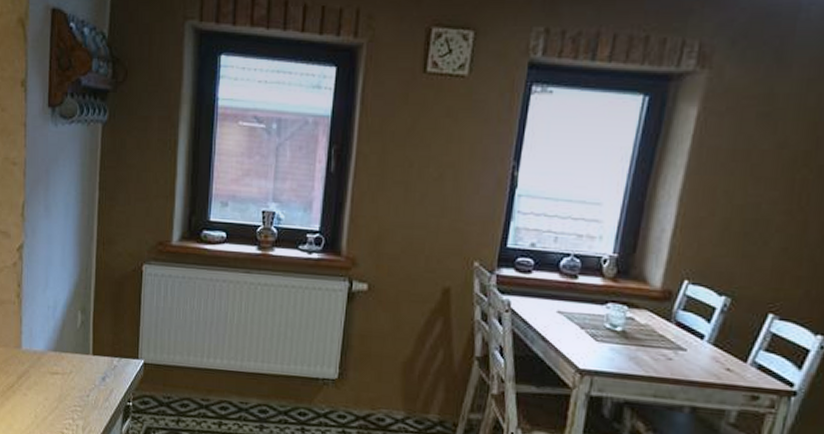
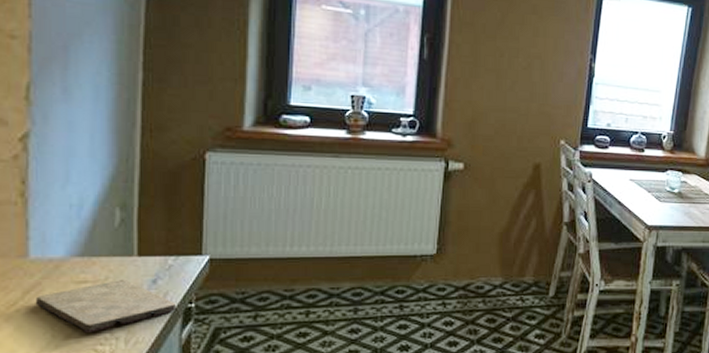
cutting board: none [25,374,119,418] -> present [35,280,177,333]

